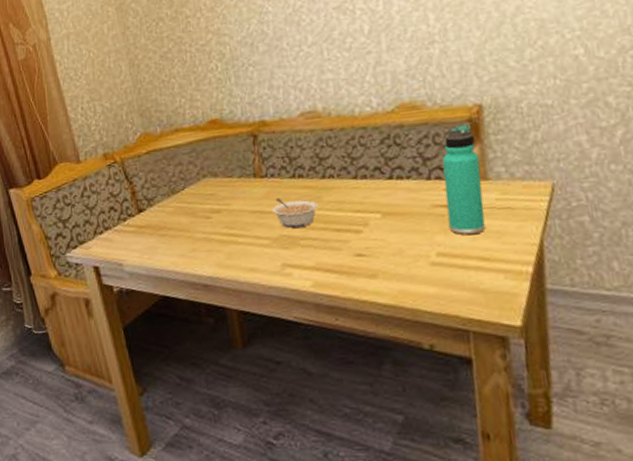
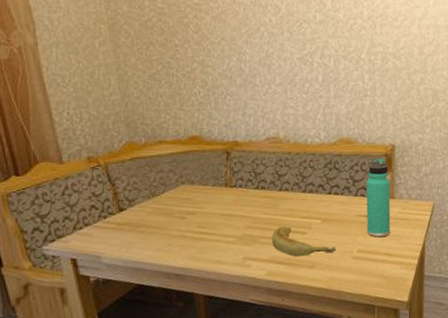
legume: present [272,198,318,228] -> none [238,204,275,229]
banana: none [315,223,406,263] -> present [271,226,337,257]

